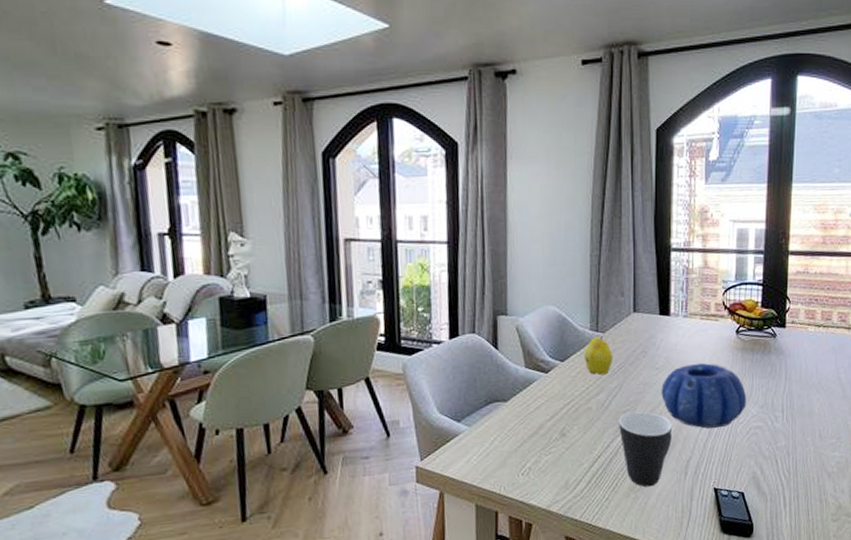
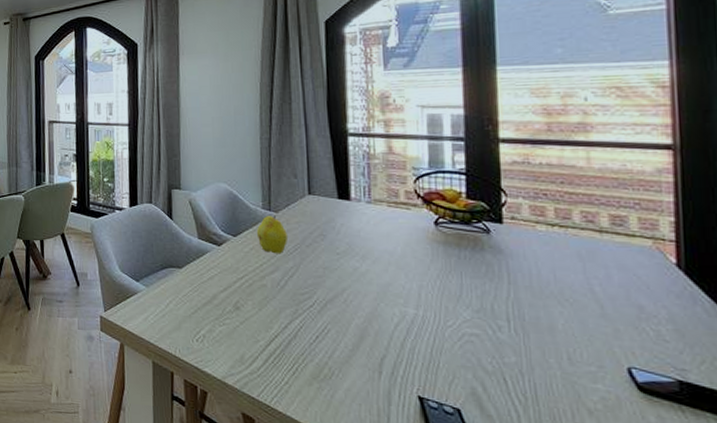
mug: present [619,411,672,488] -> none [296,295,360,380]
decorative bowl: present [661,363,747,429] -> none [344,253,456,327]

